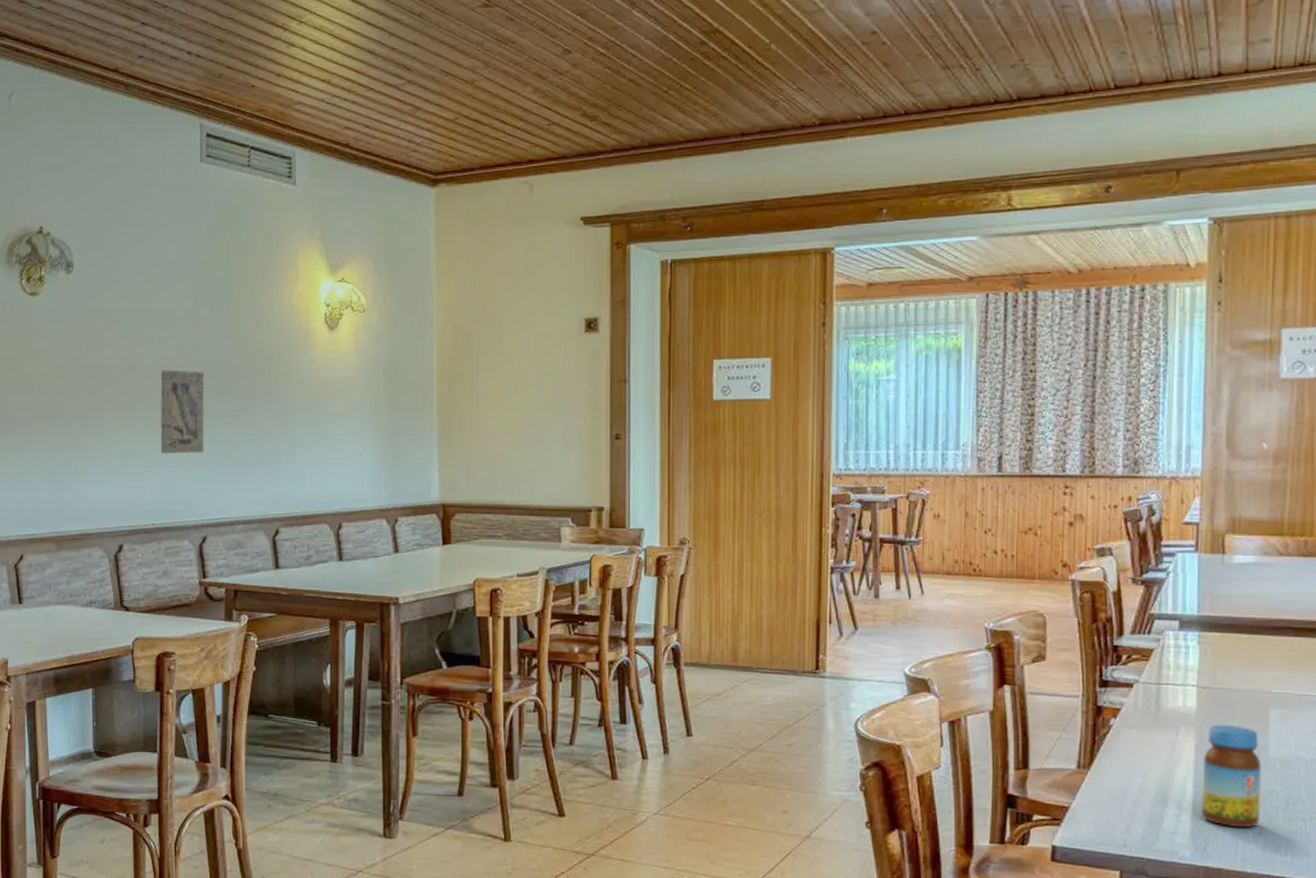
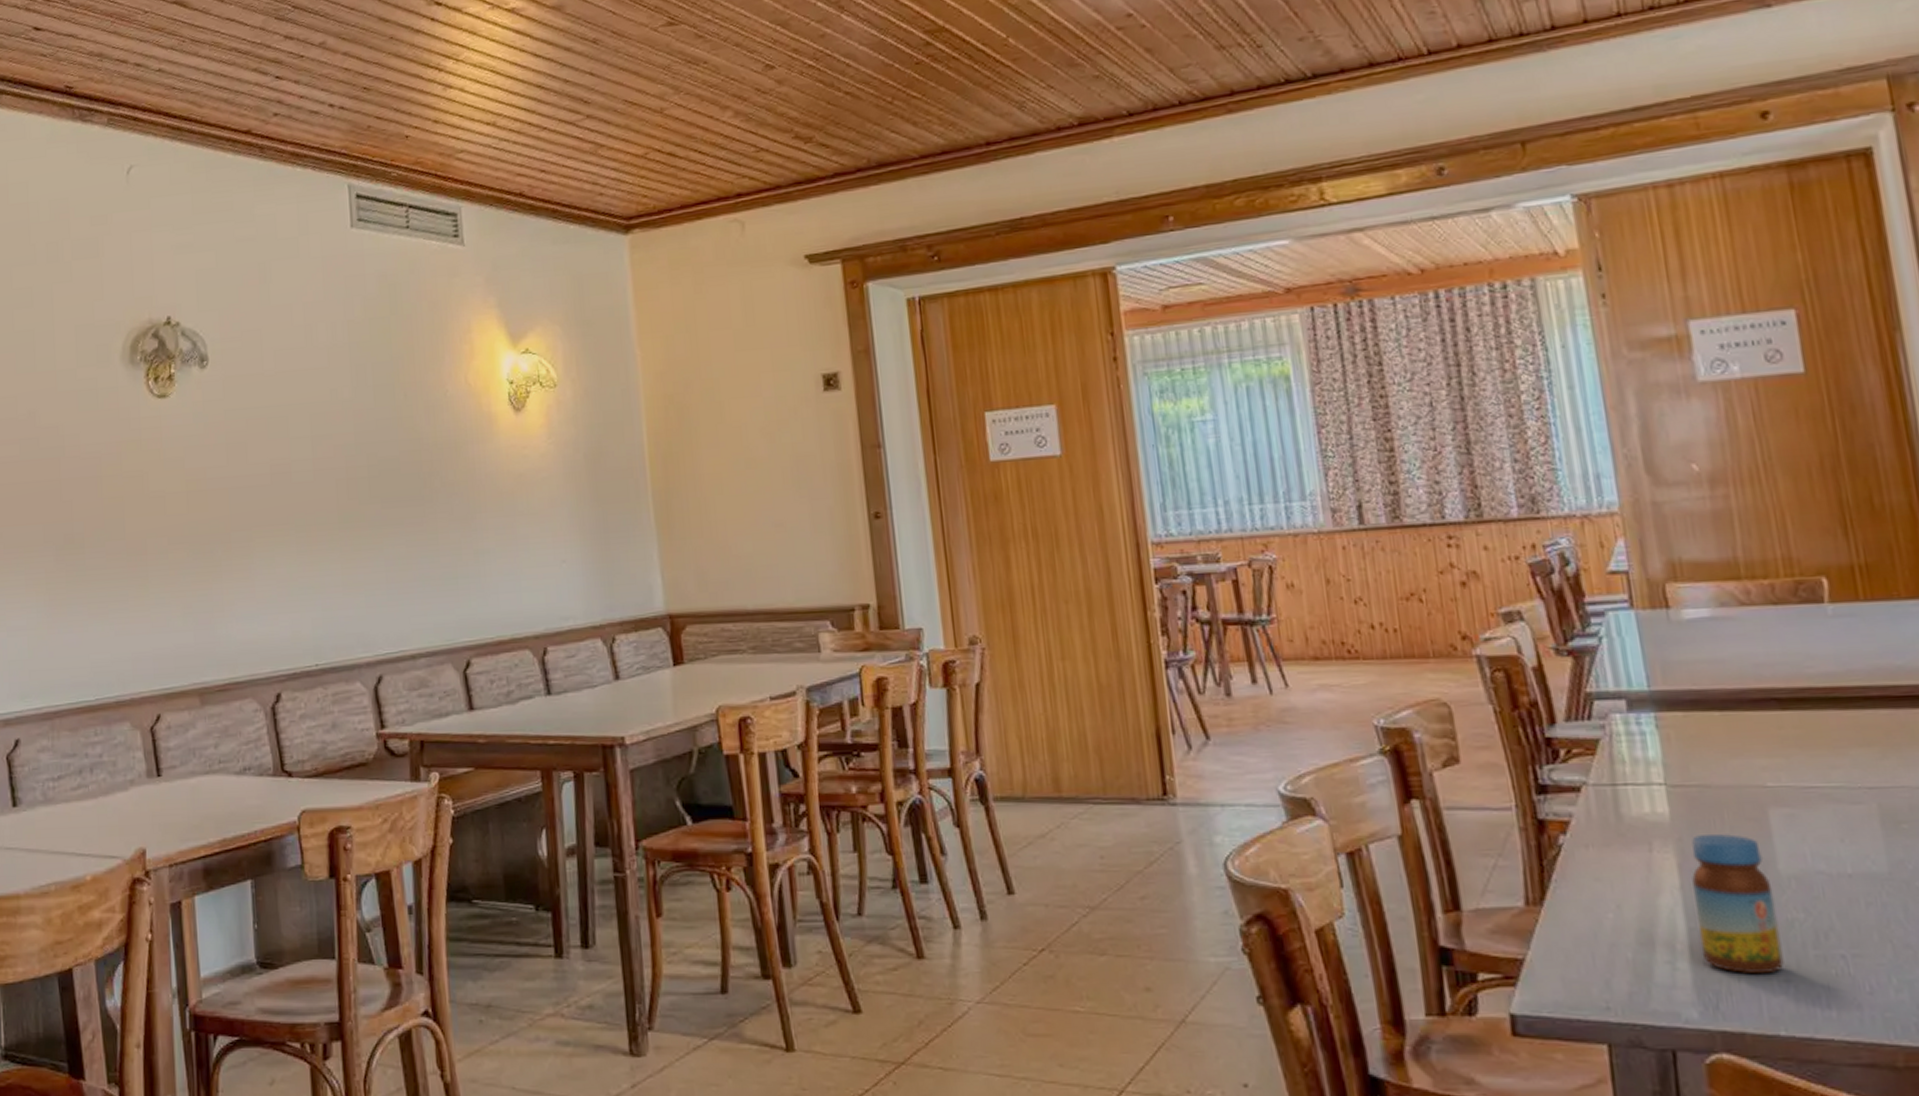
wall art: present [160,370,205,454] -> none [316,473,374,577]

